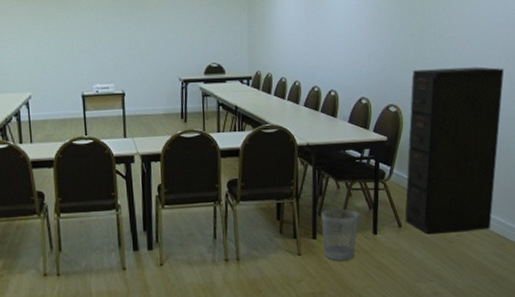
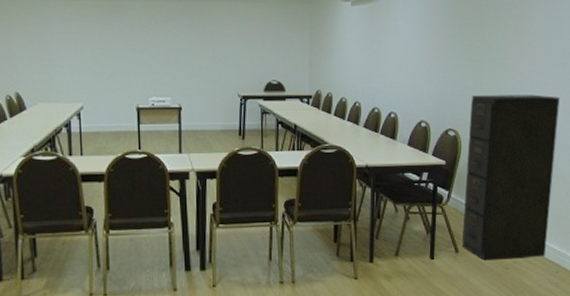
wastebasket: present [322,208,359,261] -> none [379,232,417,286]

